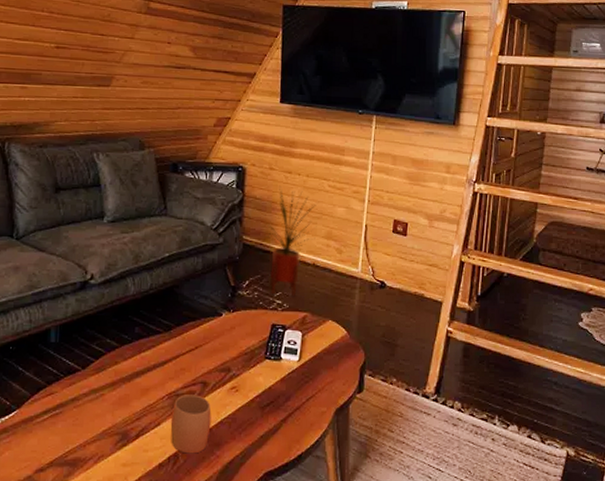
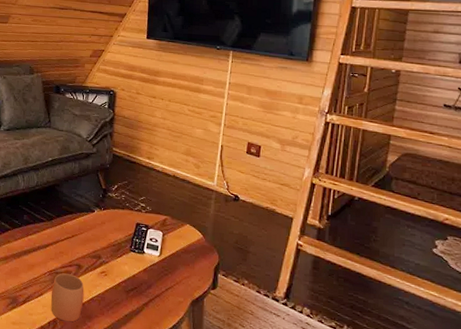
house plant: present [262,185,317,297] -> none [130,107,177,202]

